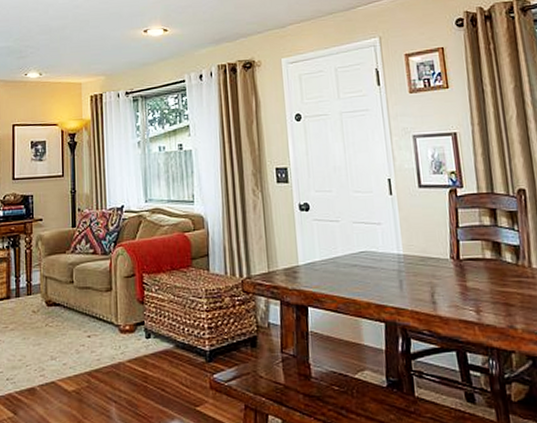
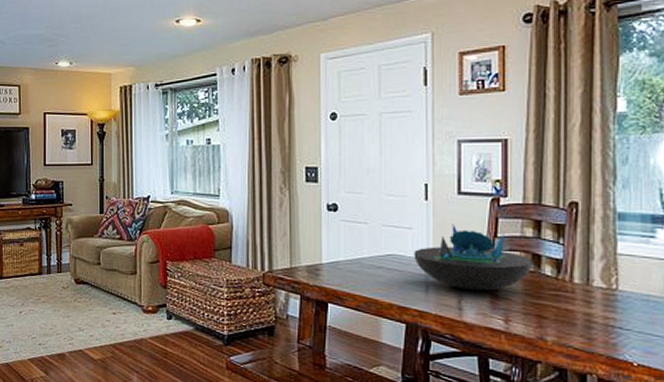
decorative bowl: none [384,216,495,283] -> present [413,223,533,291]

